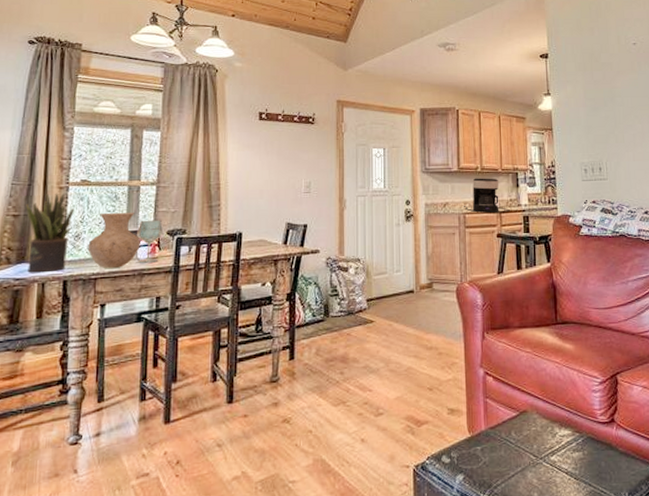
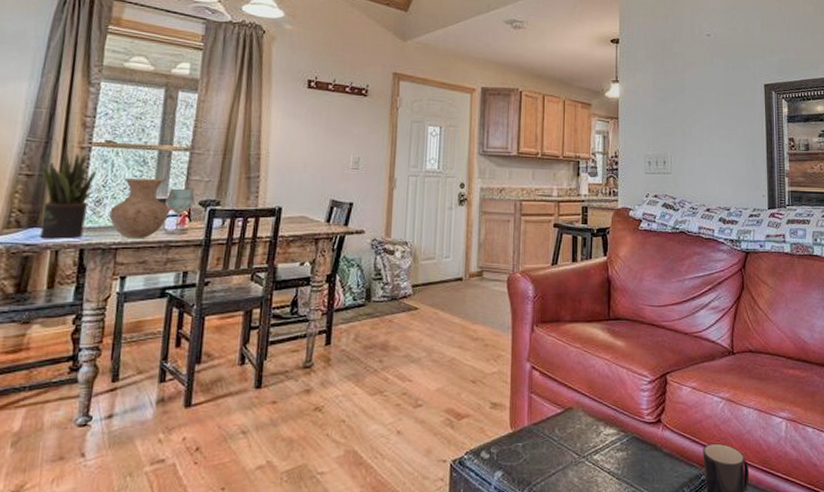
coffee maker: present [464,178,510,213] -> none [521,164,569,202]

